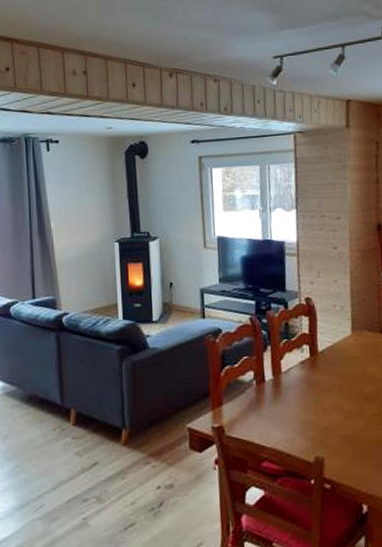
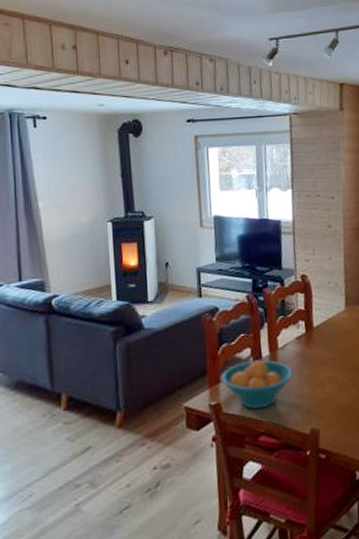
fruit bowl: none [223,384,297,435] -> present [221,360,293,410]

